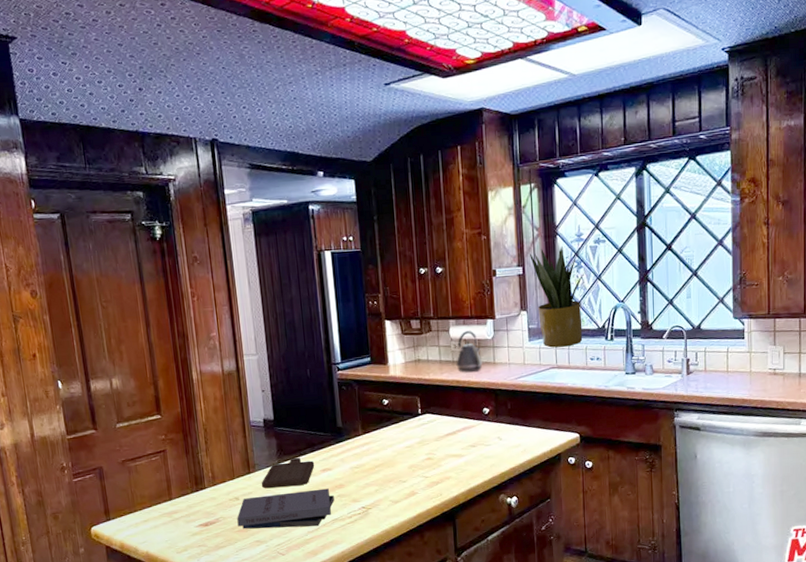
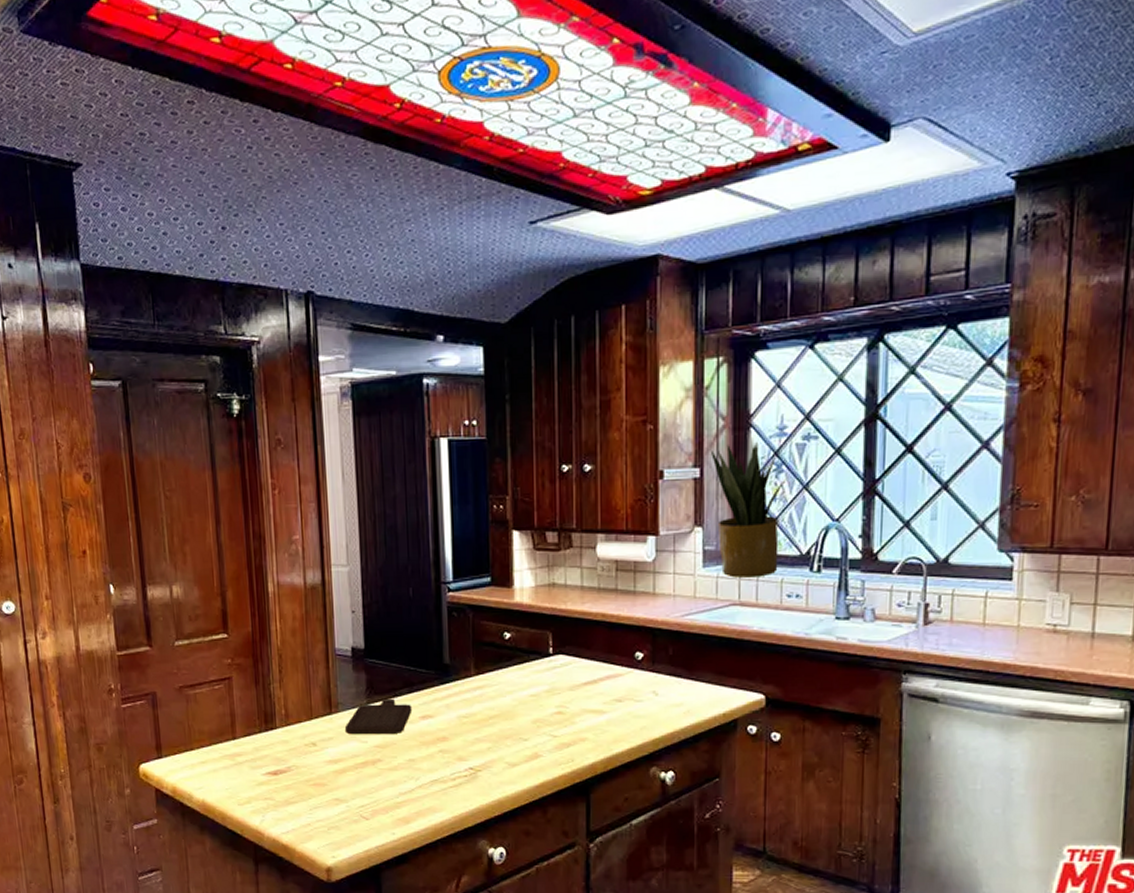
books: present [237,488,334,529] -> none [313,740,435,788]
kettle: present [456,331,483,373] -> none [602,549,638,605]

